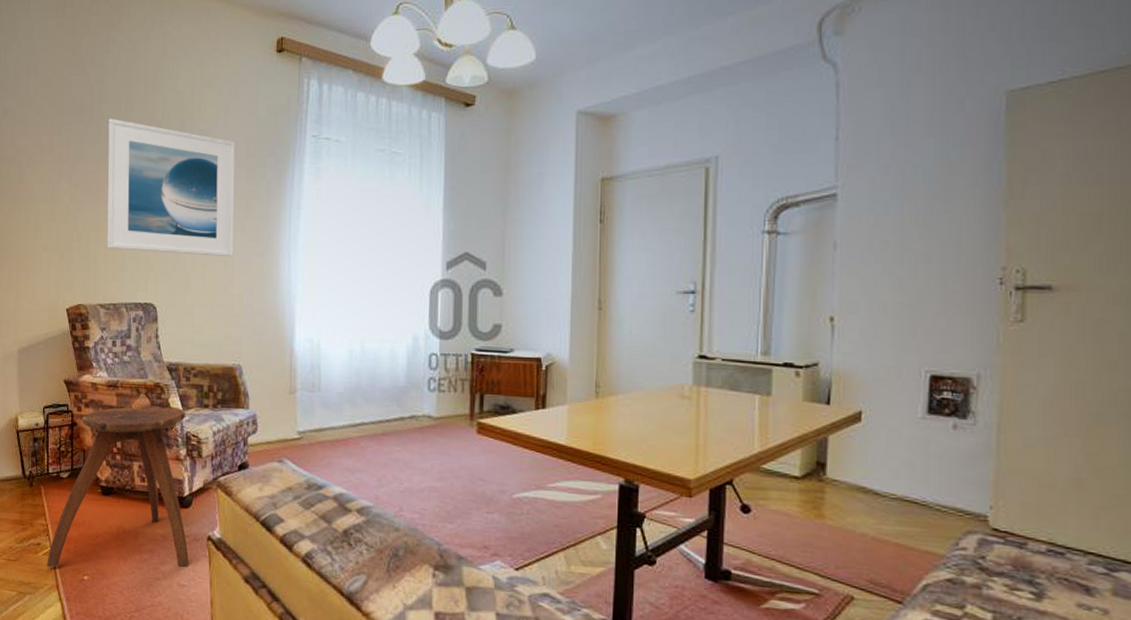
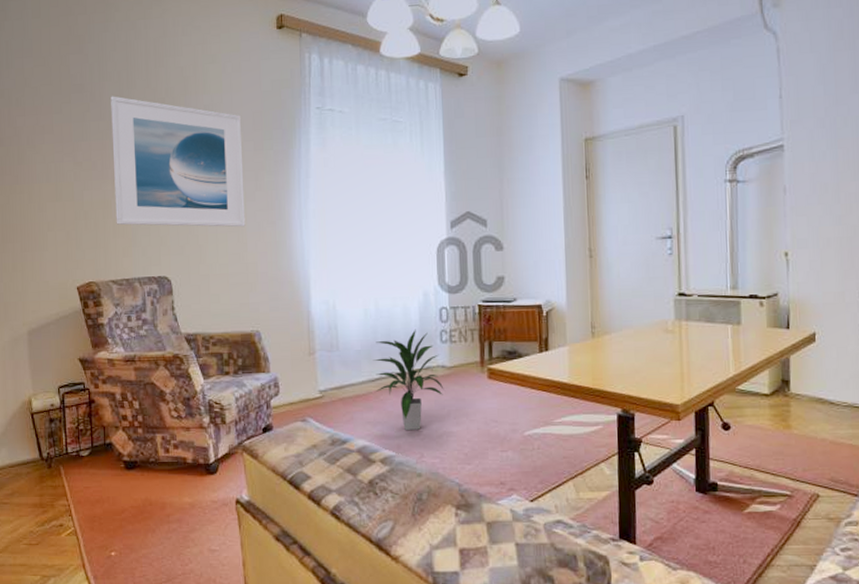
stool: present [47,405,189,568] -> none [71,376,218,547]
indoor plant: none [355,374,429,482] -> present [372,329,444,431]

